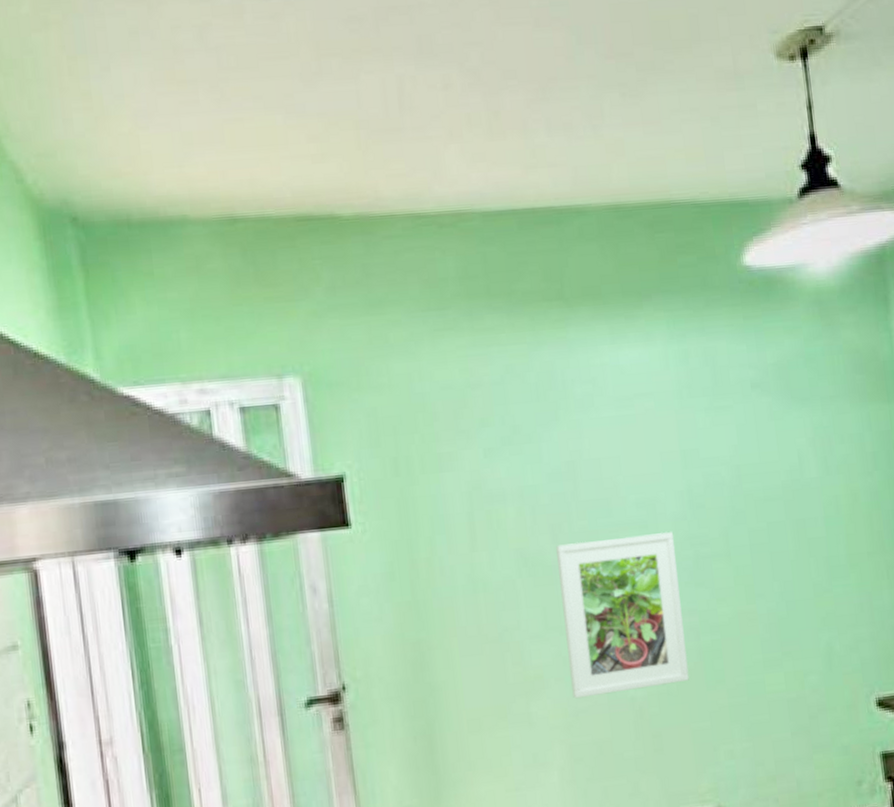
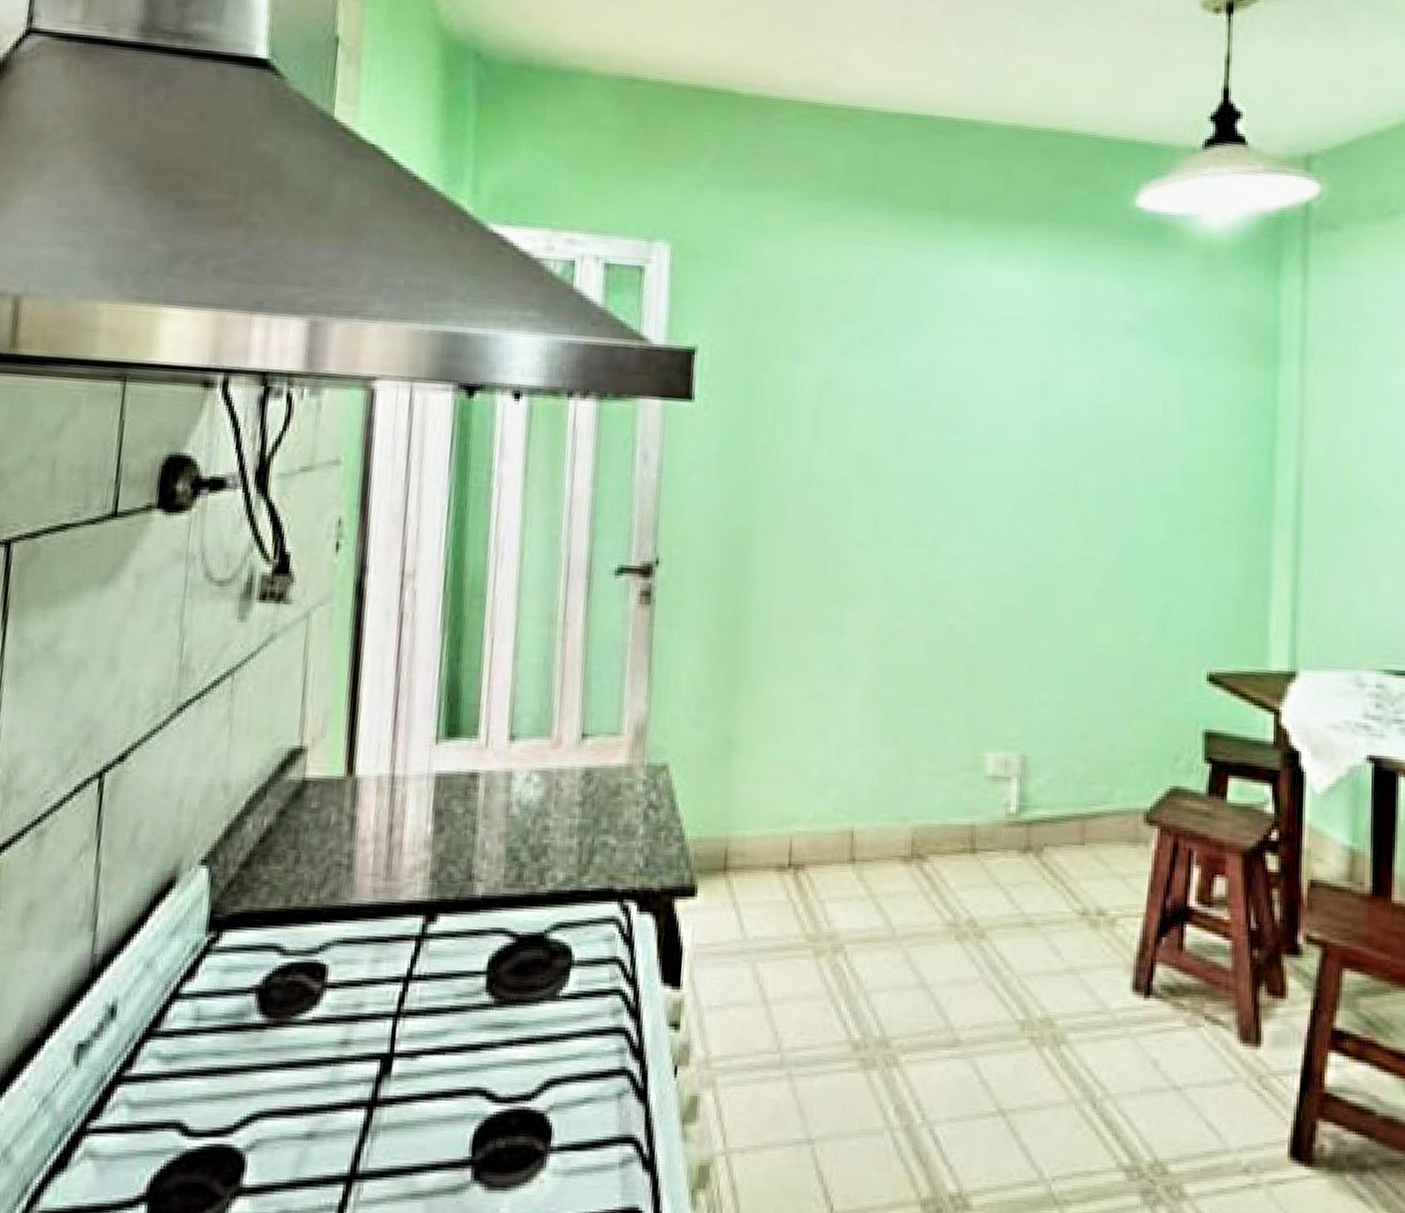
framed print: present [556,532,689,699] -> none [890,455,1022,619]

